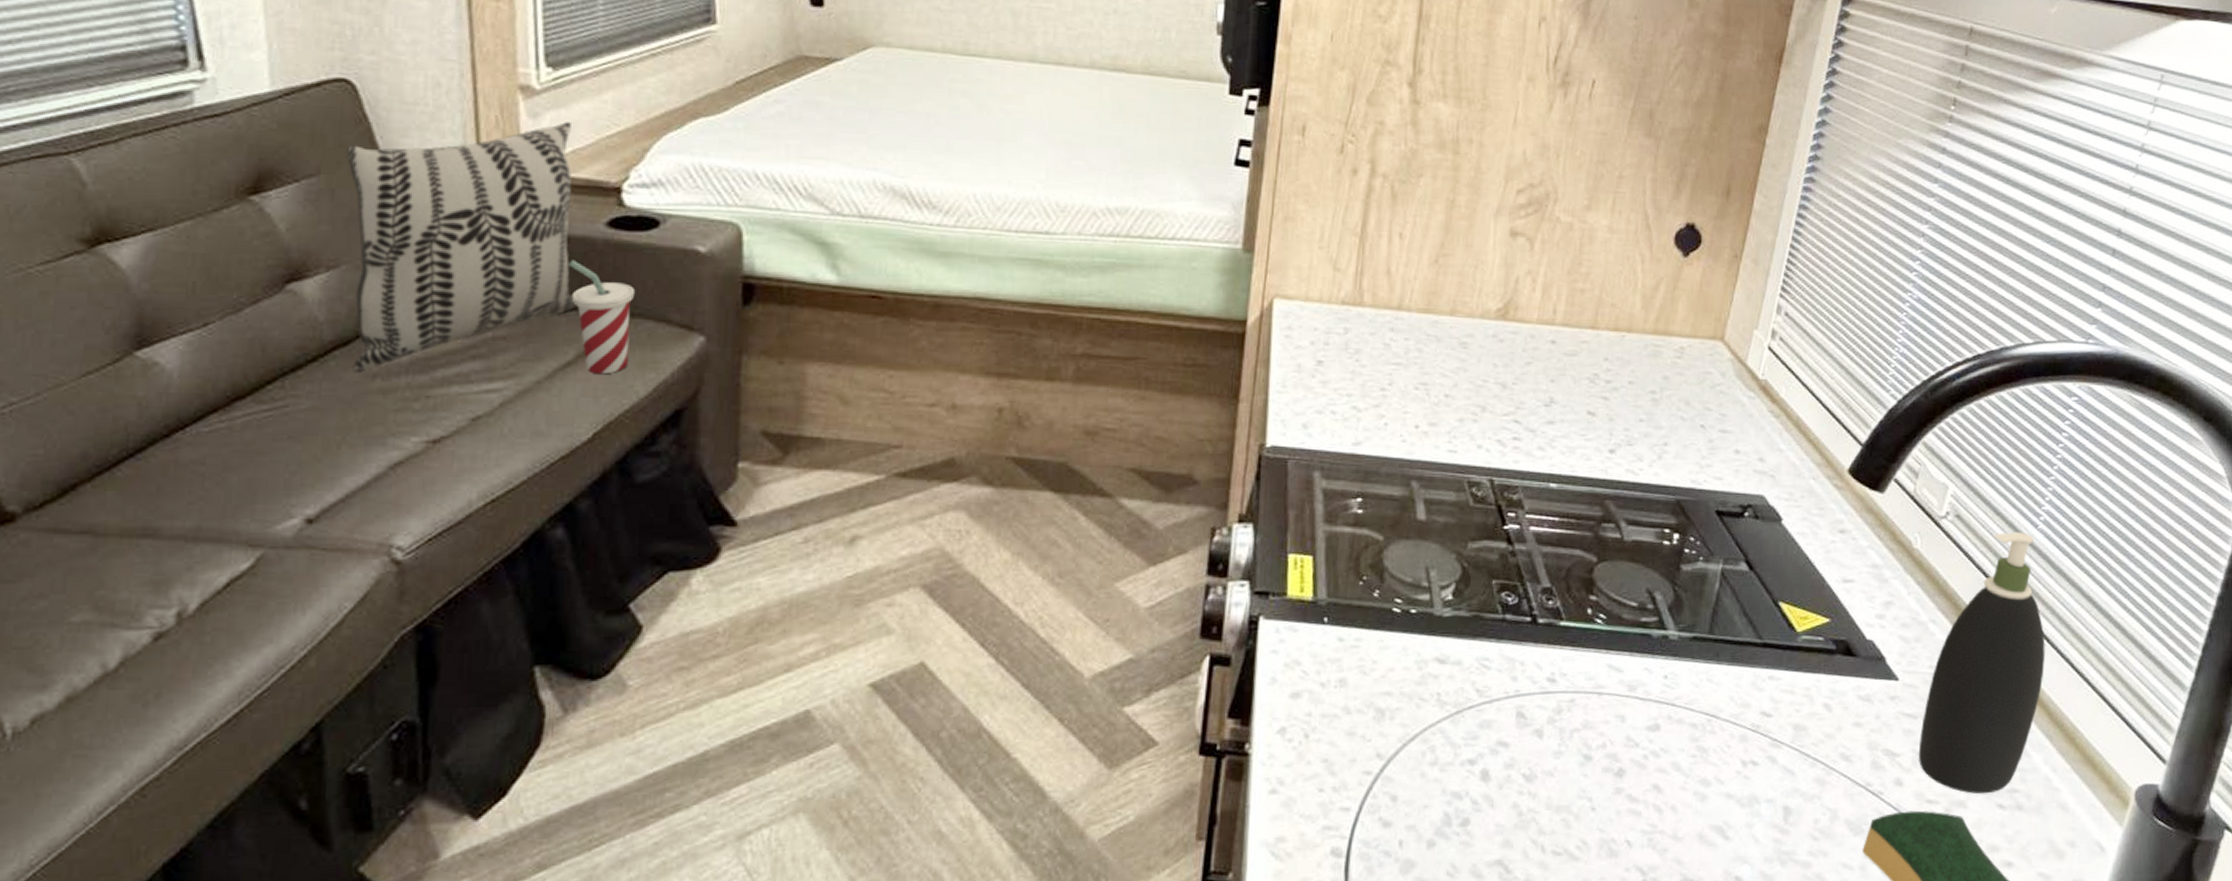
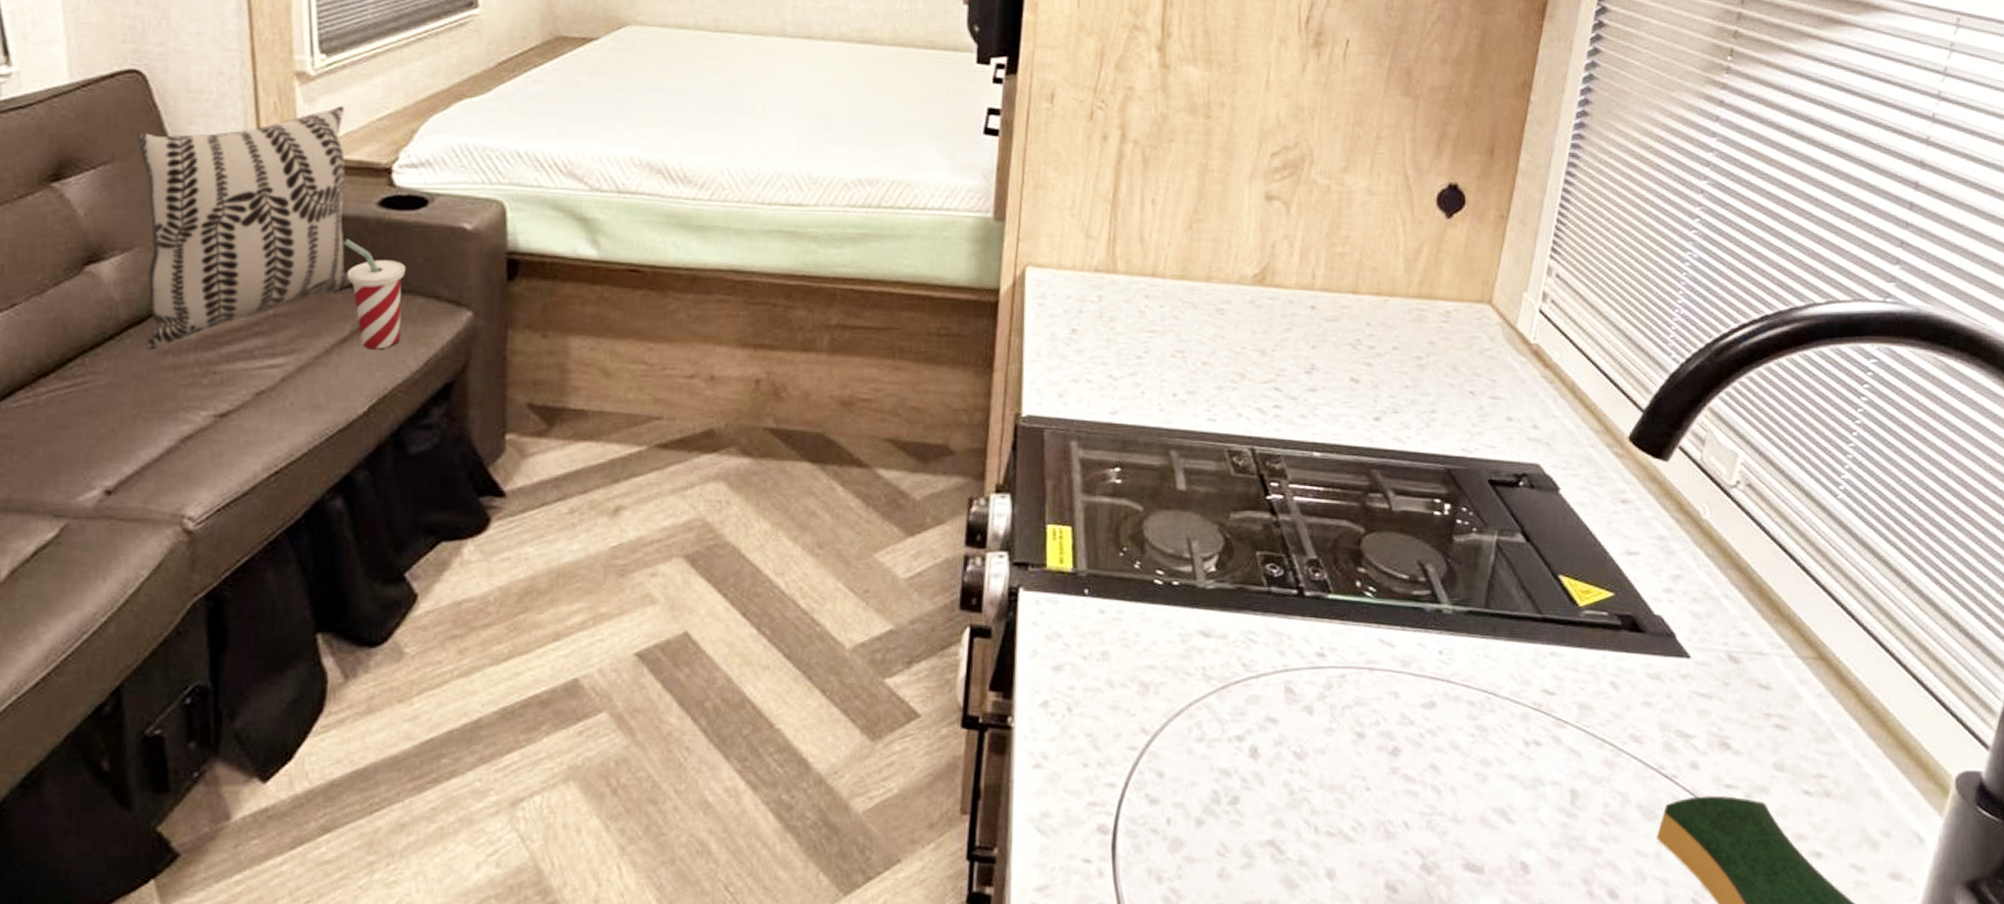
soap dispenser: present [1918,531,2045,794] -> none [1714,501,1850,780]

